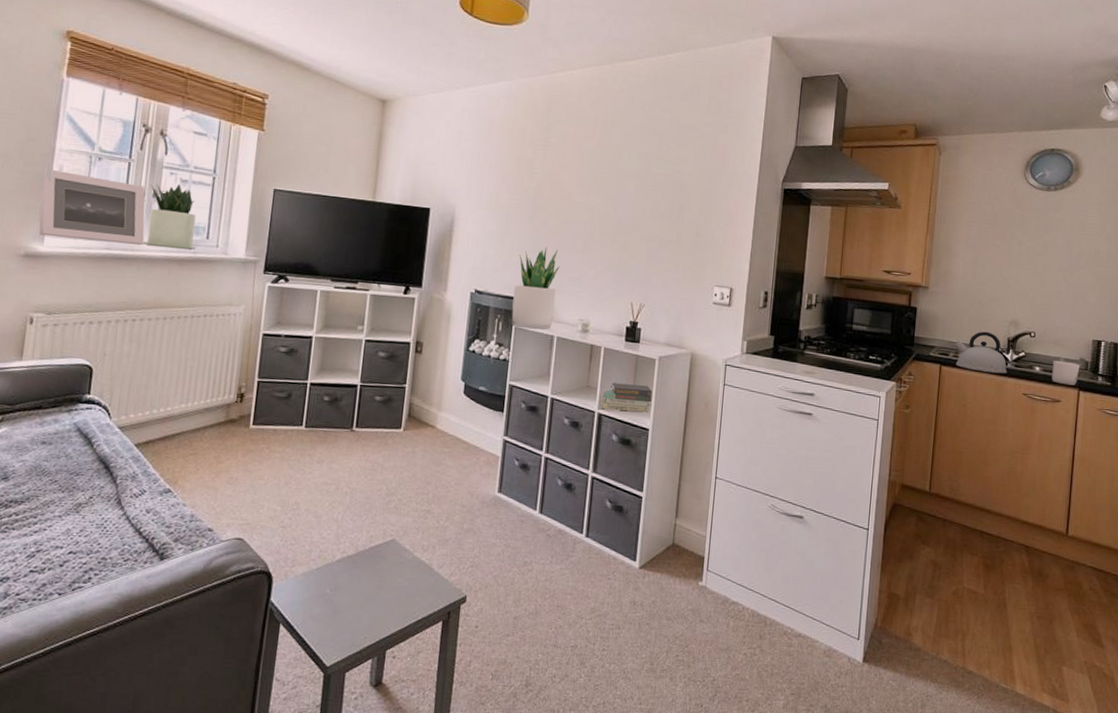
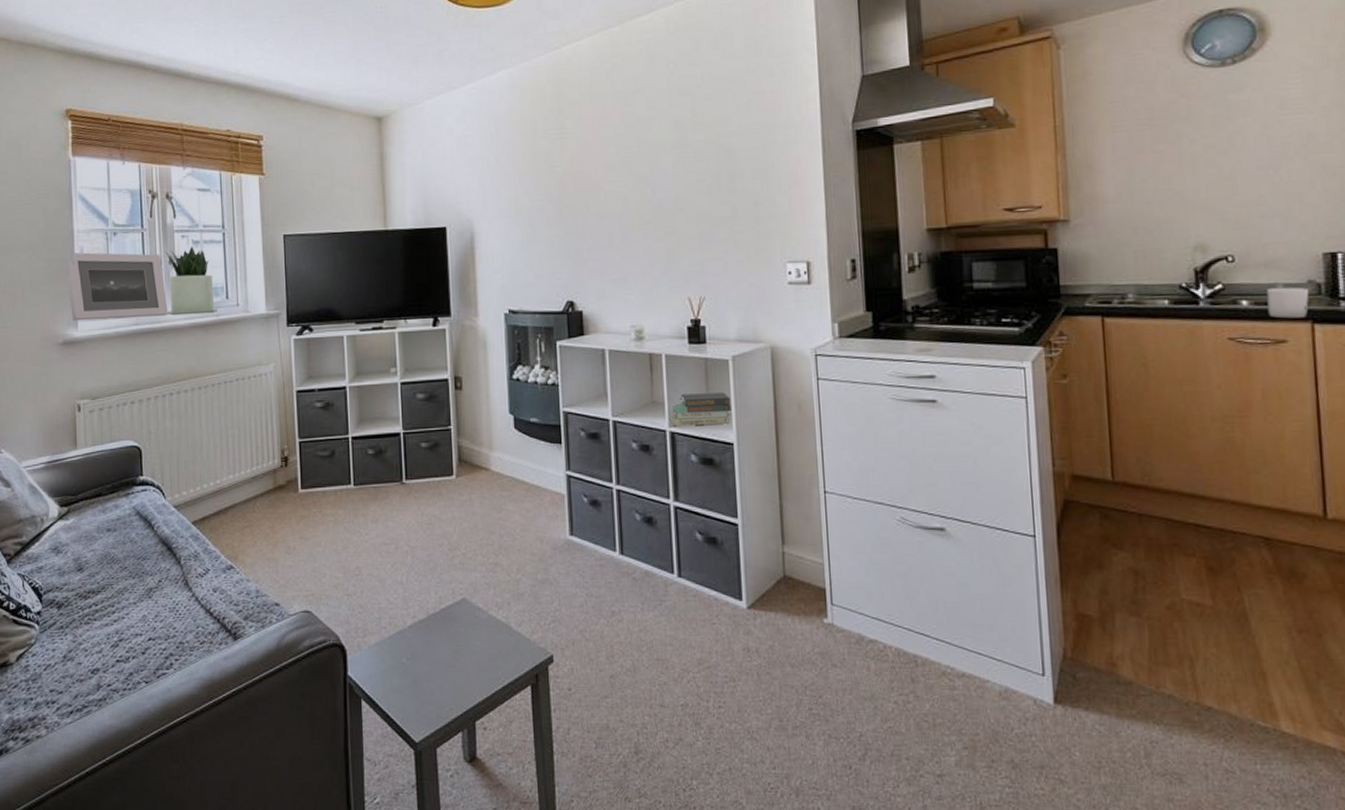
planter: present [512,247,560,330] -> none [551,248,601,346]
kettle: present [953,331,1008,374] -> none [1115,264,1201,318]

